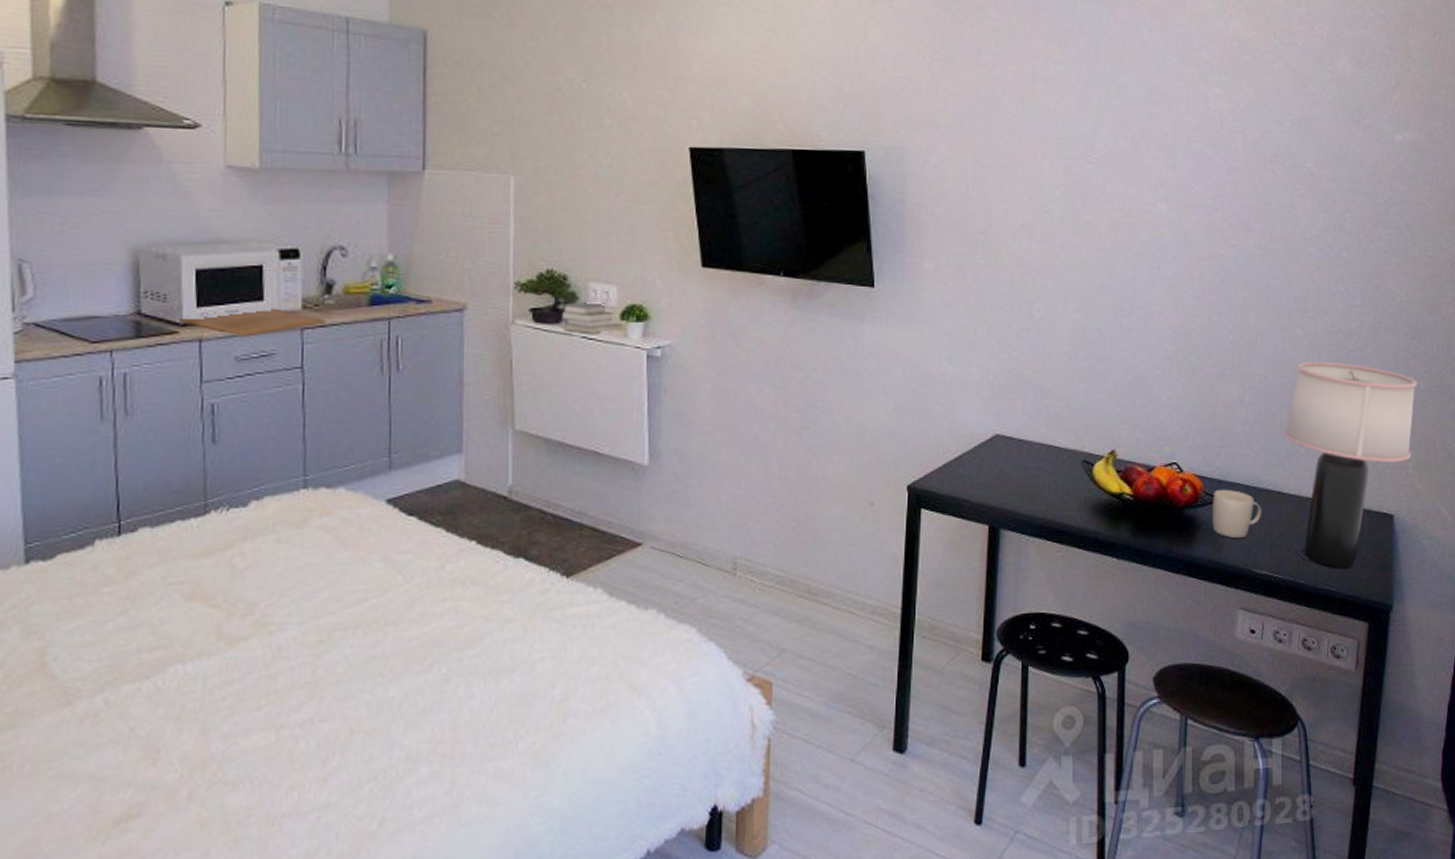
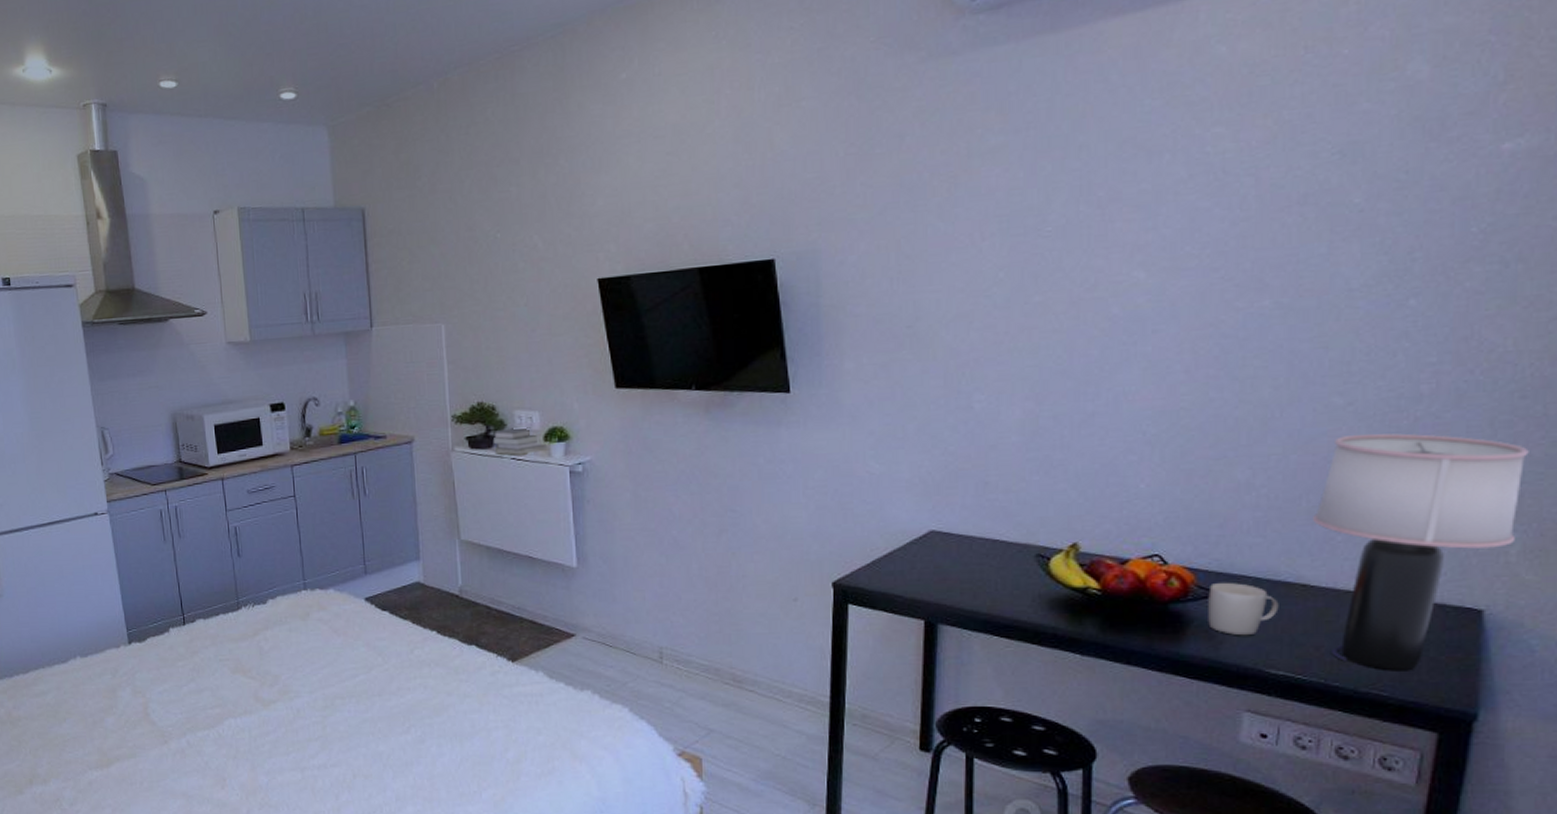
chopping board: present [179,308,327,337] -> none [207,450,309,475]

